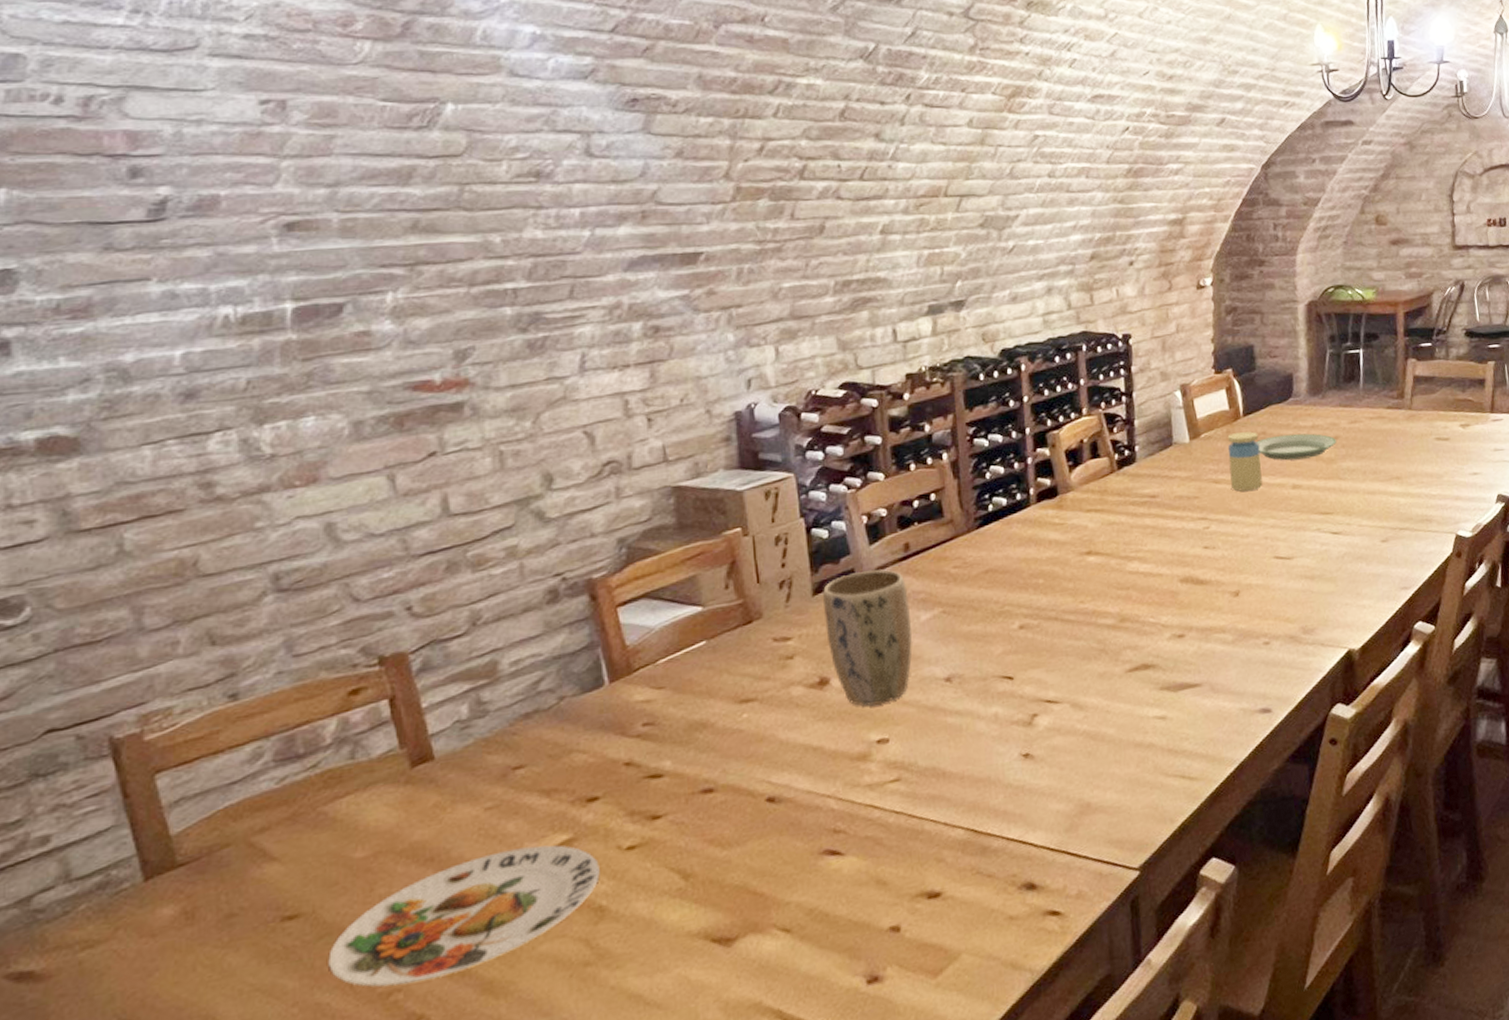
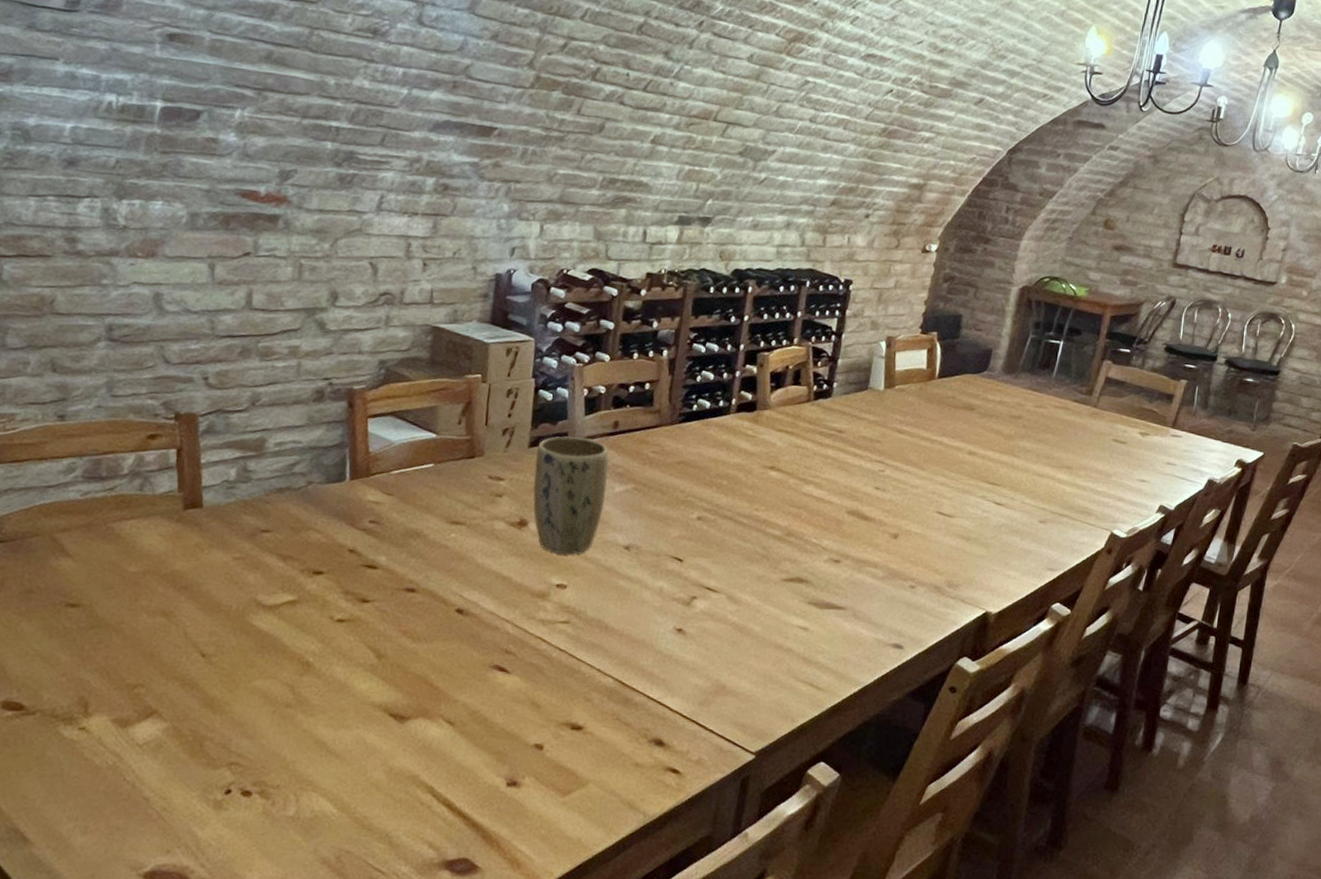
plate: present [328,845,600,987] -> none [94,596,313,684]
jar: present [1227,431,1263,492] -> none [912,391,948,448]
plate: present [1256,433,1336,461] -> none [944,402,1019,431]

